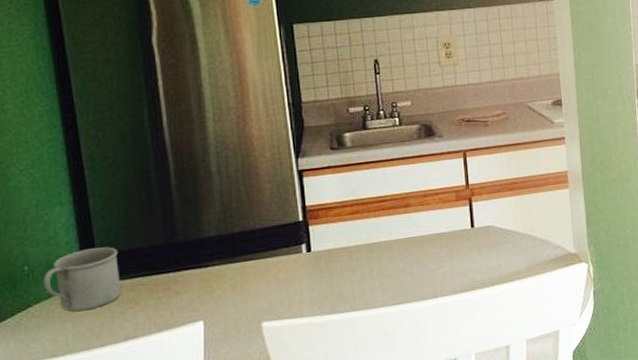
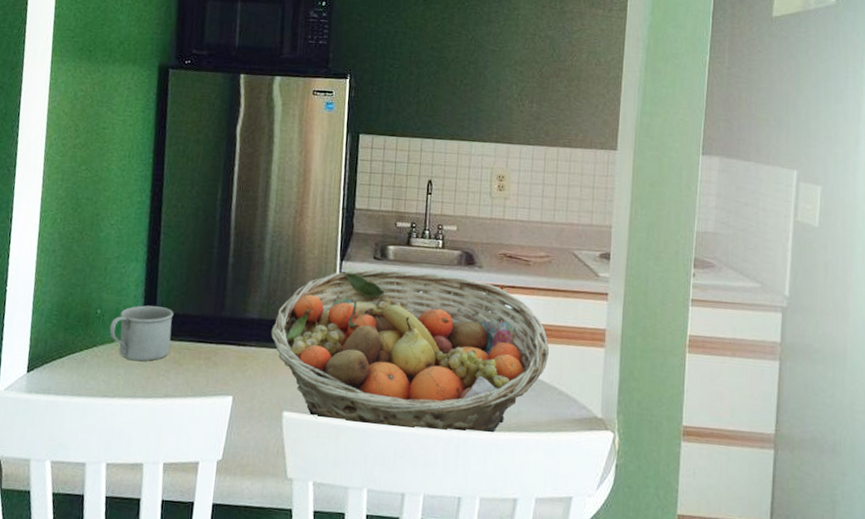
fruit basket: none [233,149,519,321] -> present [271,269,550,435]

